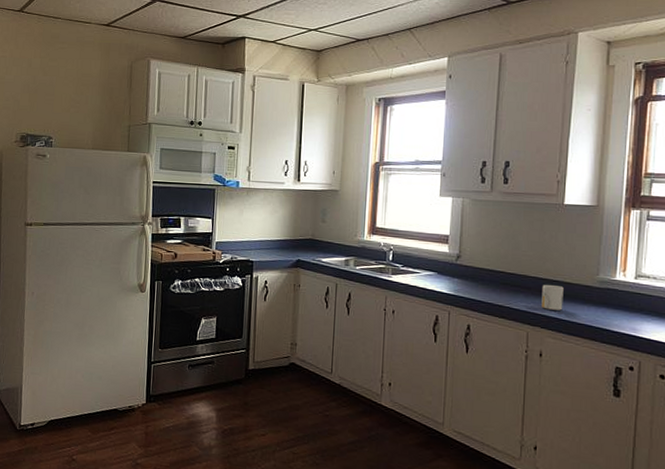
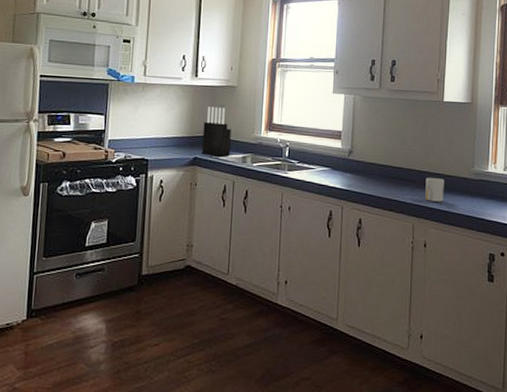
knife block: none [304,210,334,260] -> present [201,106,231,157]

